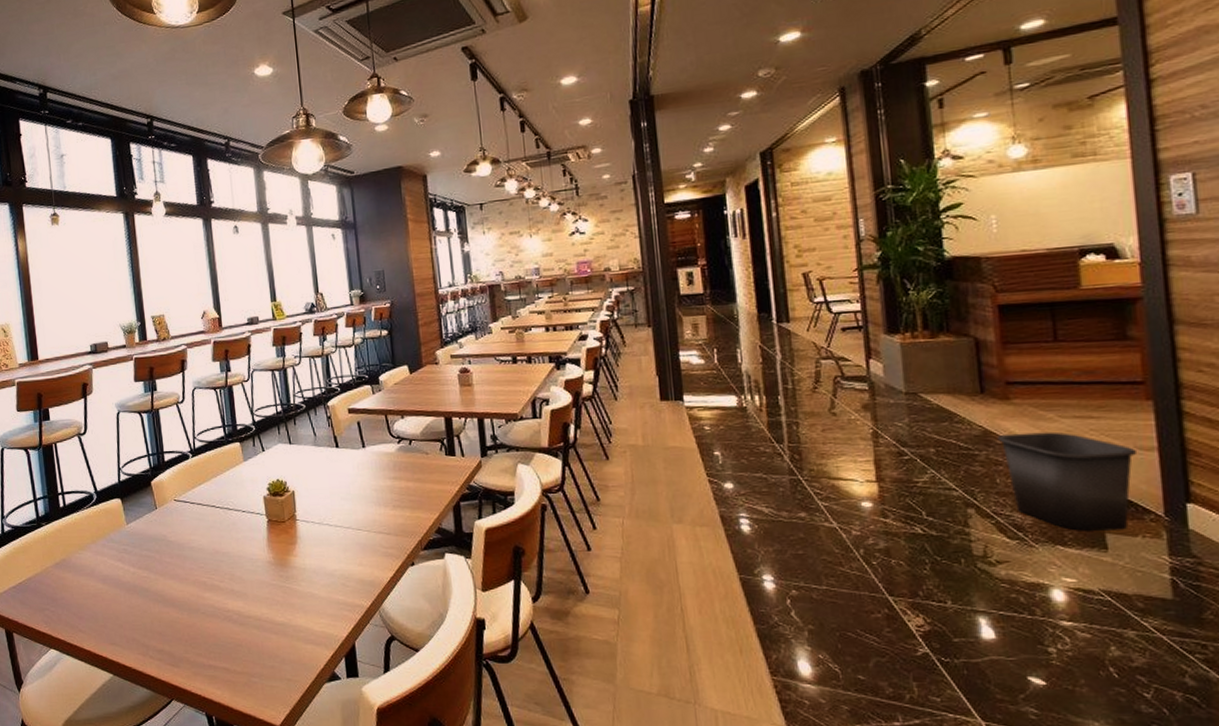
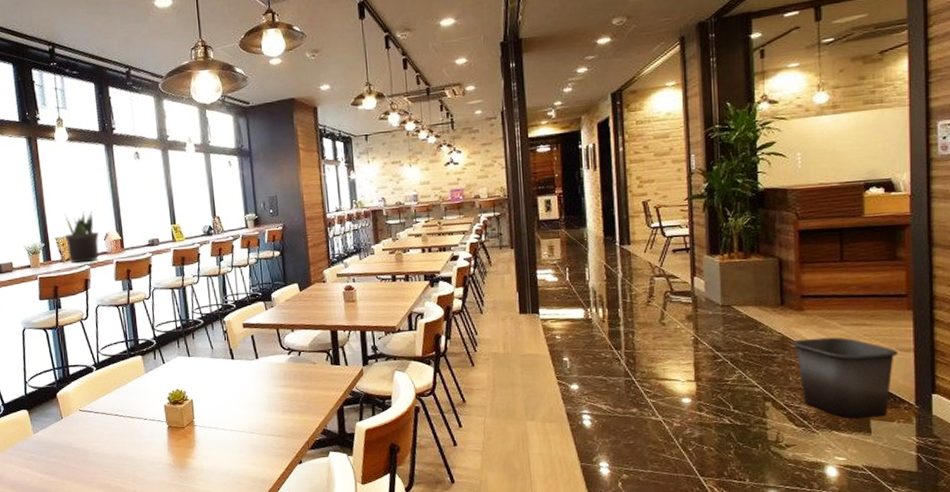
planter: none [160,288,197,344] -> present [64,211,100,264]

